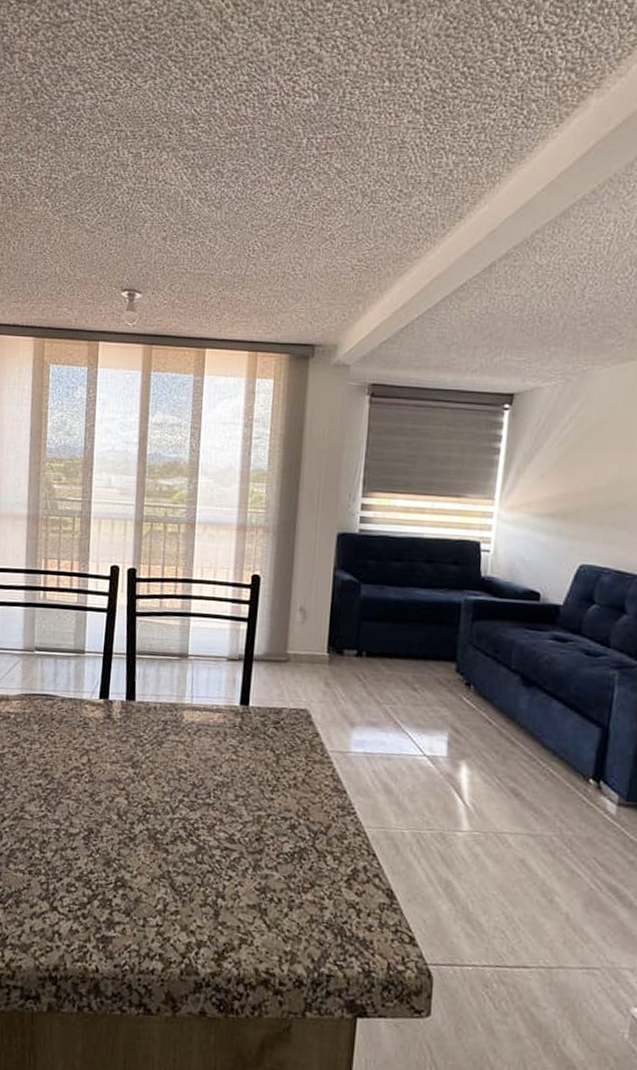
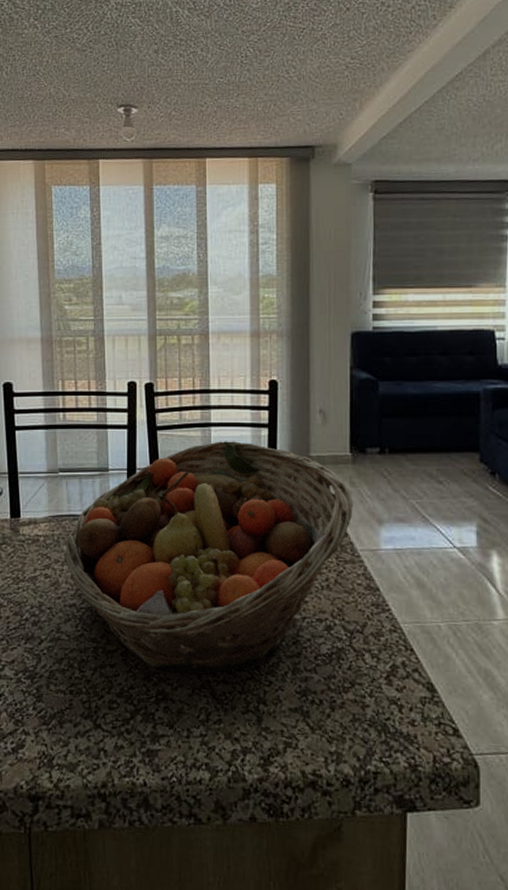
fruit basket: none [33,631,327,864] -> present [64,441,353,674]

